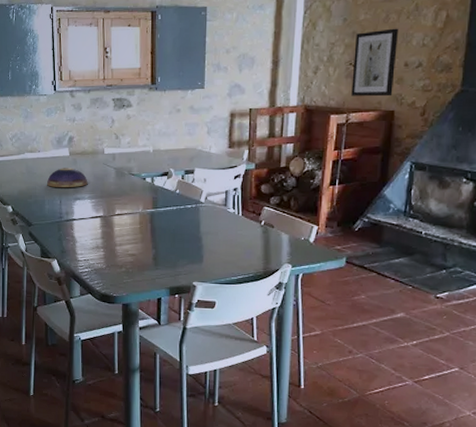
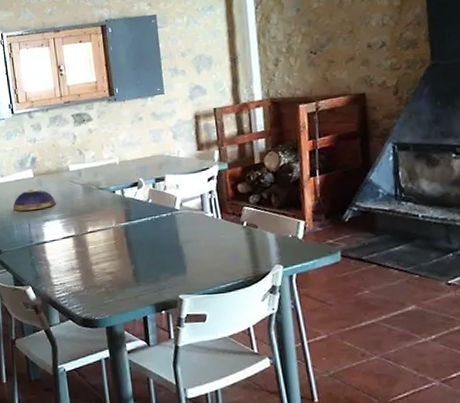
wall art: present [351,28,399,97] -> none [312,11,361,84]

